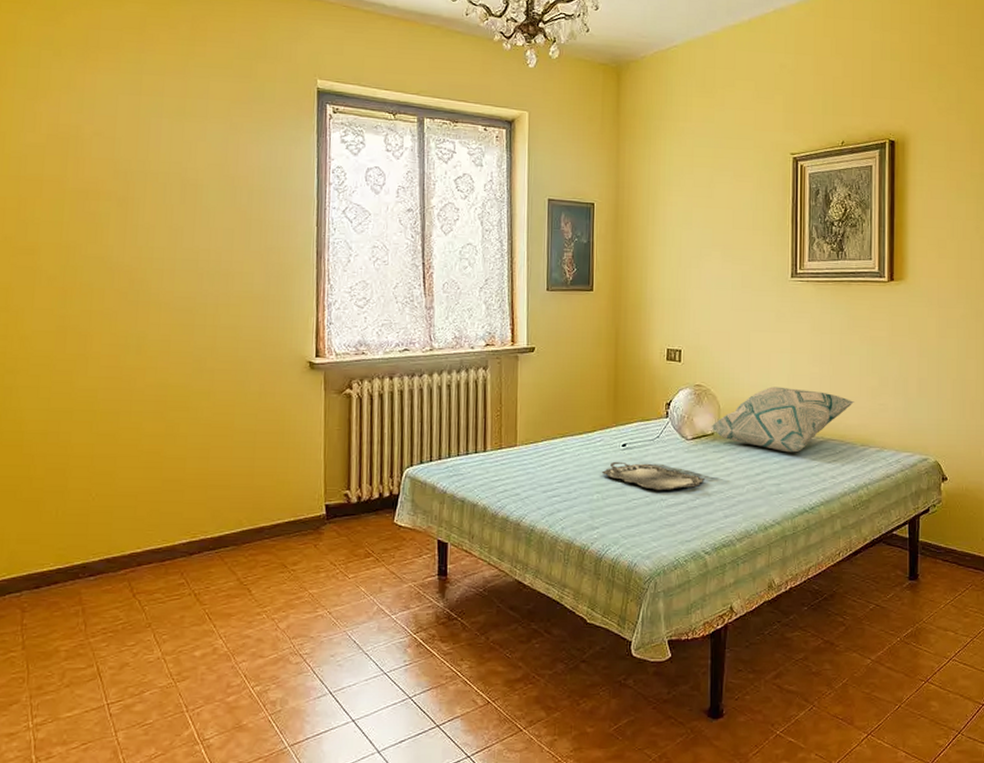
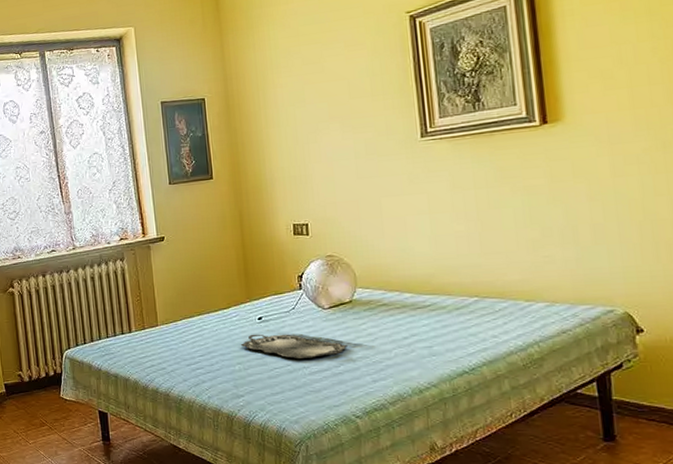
decorative pillow: present [711,386,855,453] -> none [348,249,513,315]

